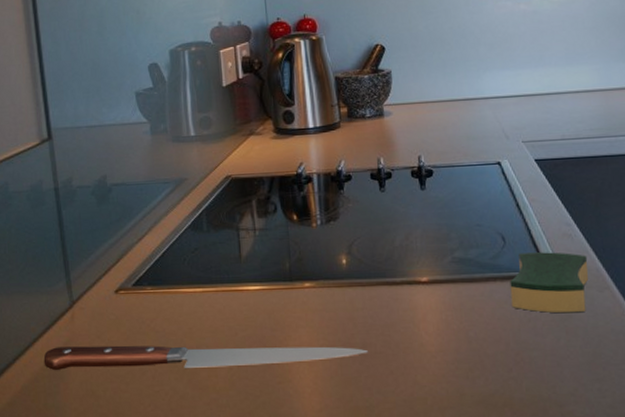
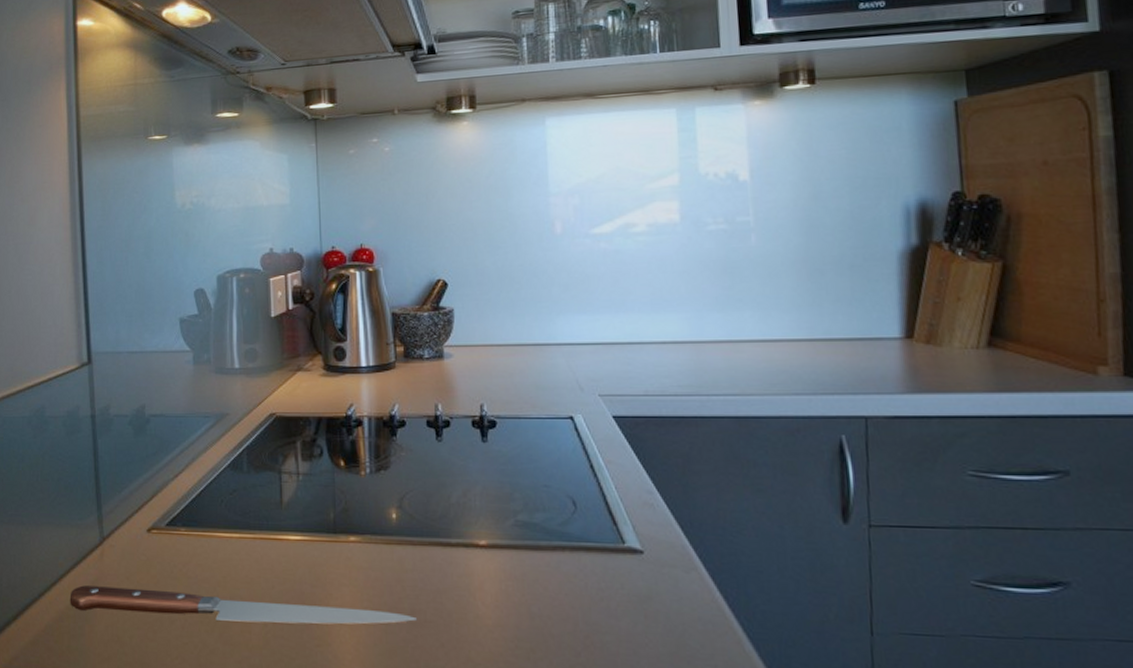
sponge: present [510,252,589,314] -> none [580,521,673,595]

